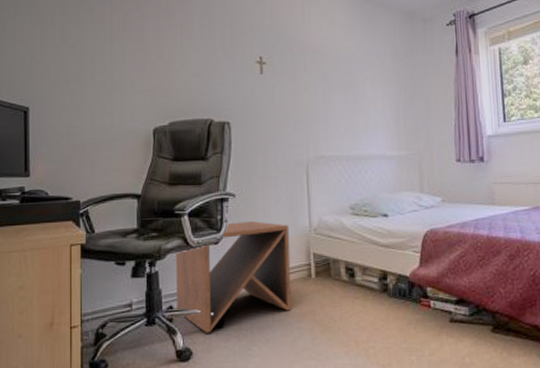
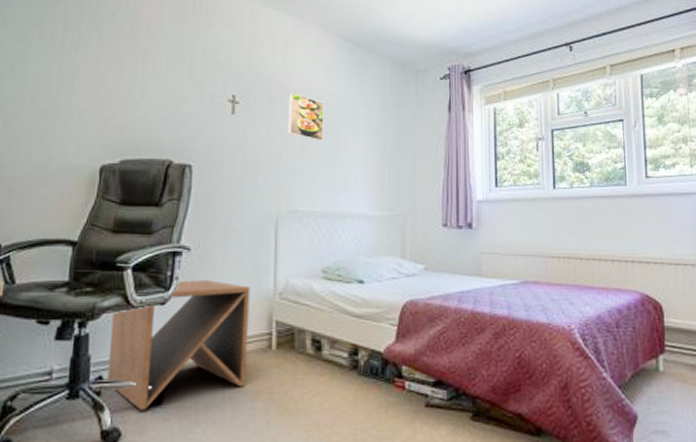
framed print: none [308,50,343,93] -> present [287,92,324,142]

